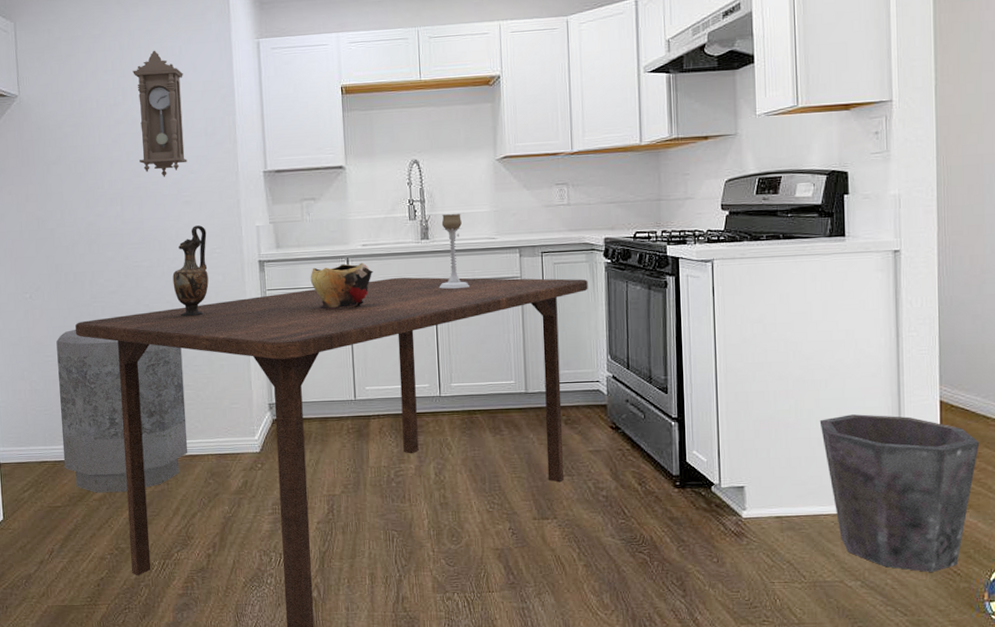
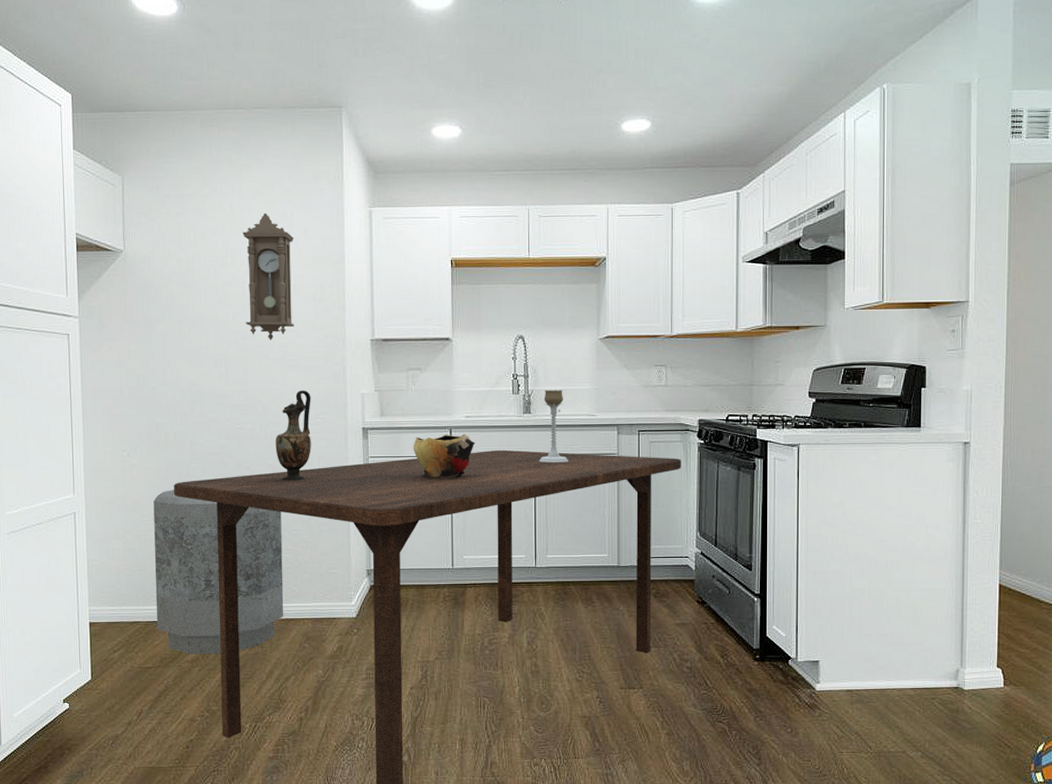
waste bin: present [819,414,980,572] -> none [890,595,1033,744]

